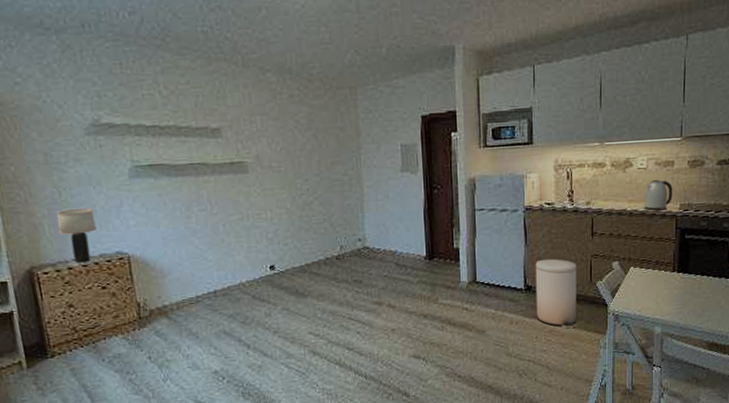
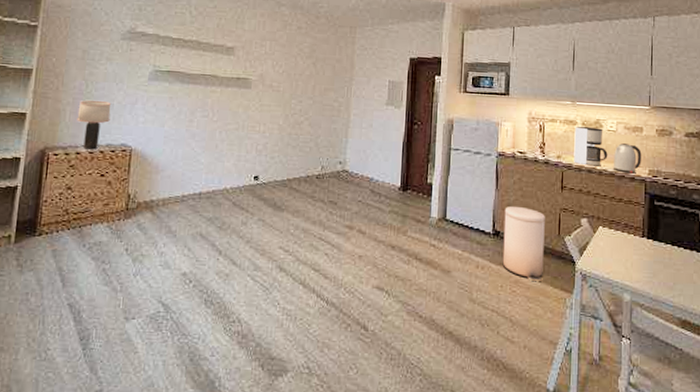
coffee maker: none [603,167,638,208] -> present [574,126,608,166]

